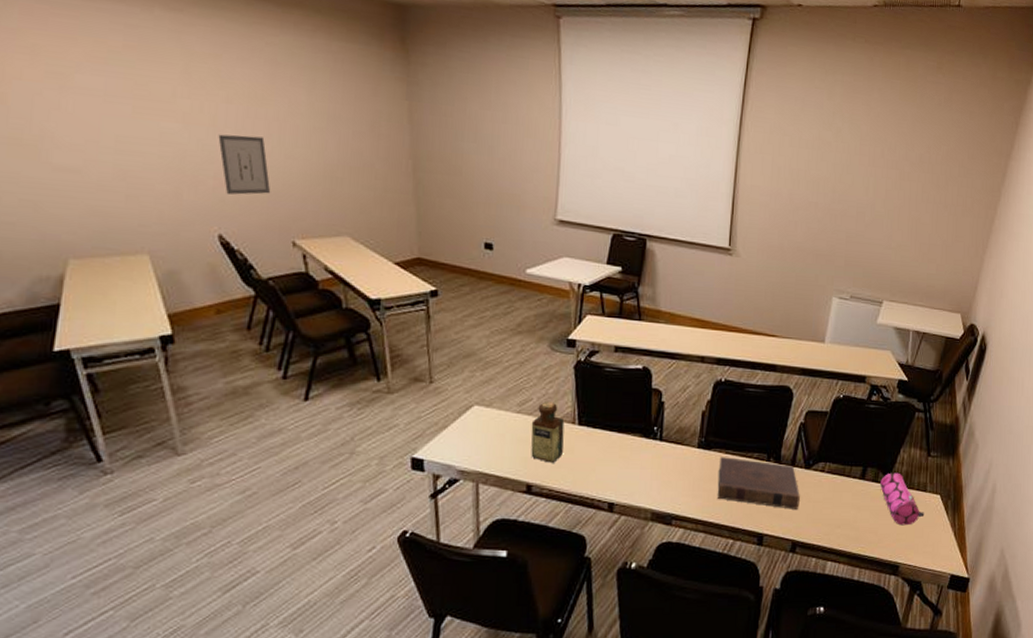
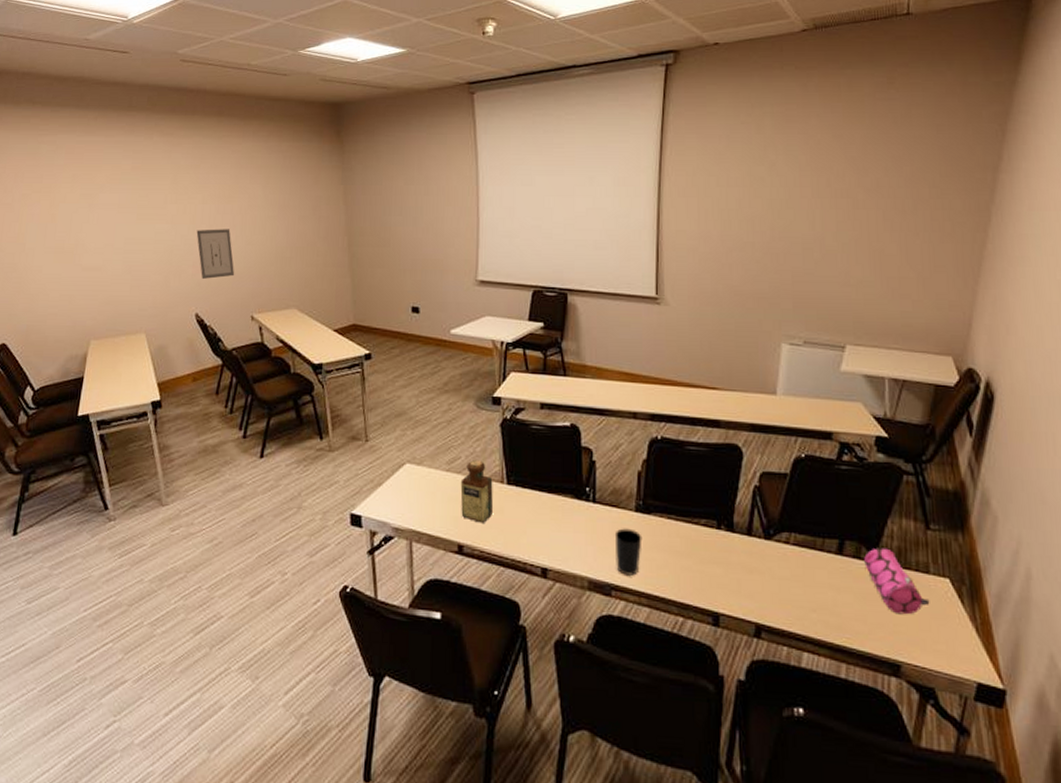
cup: none [677,463,703,505] -> present [614,528,642,576]
book: present [717,457,800,509] -> none [660,522,761,587]

